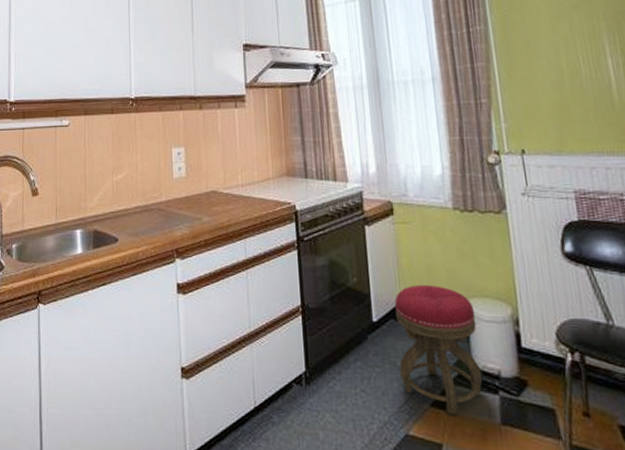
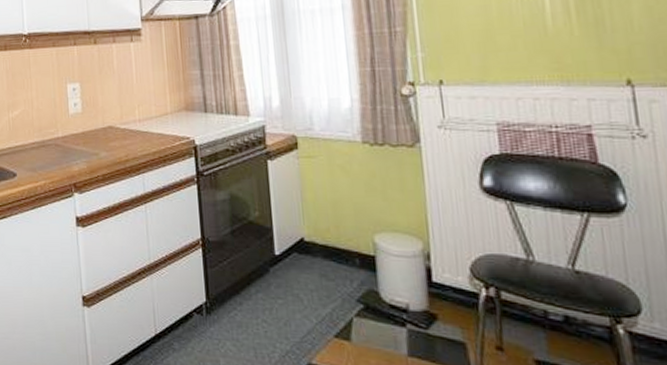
stool: present [394,285,483,415] -> none [298,220,390,346]

